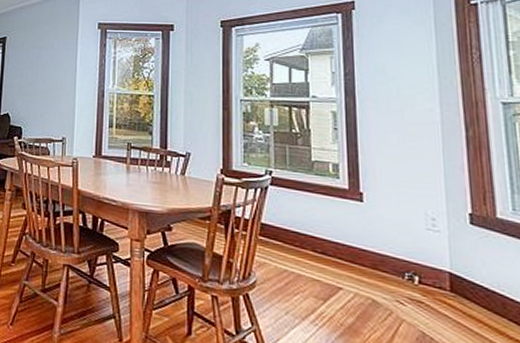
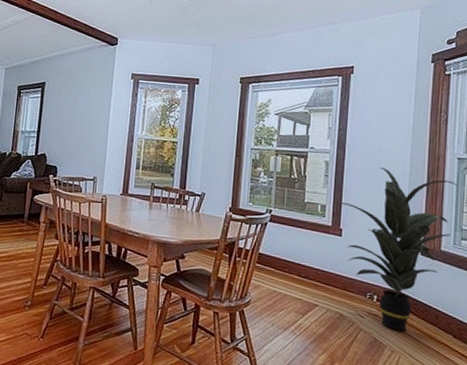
indoor plant: none [351,117,508,325] -> present [335,168,458,332]

